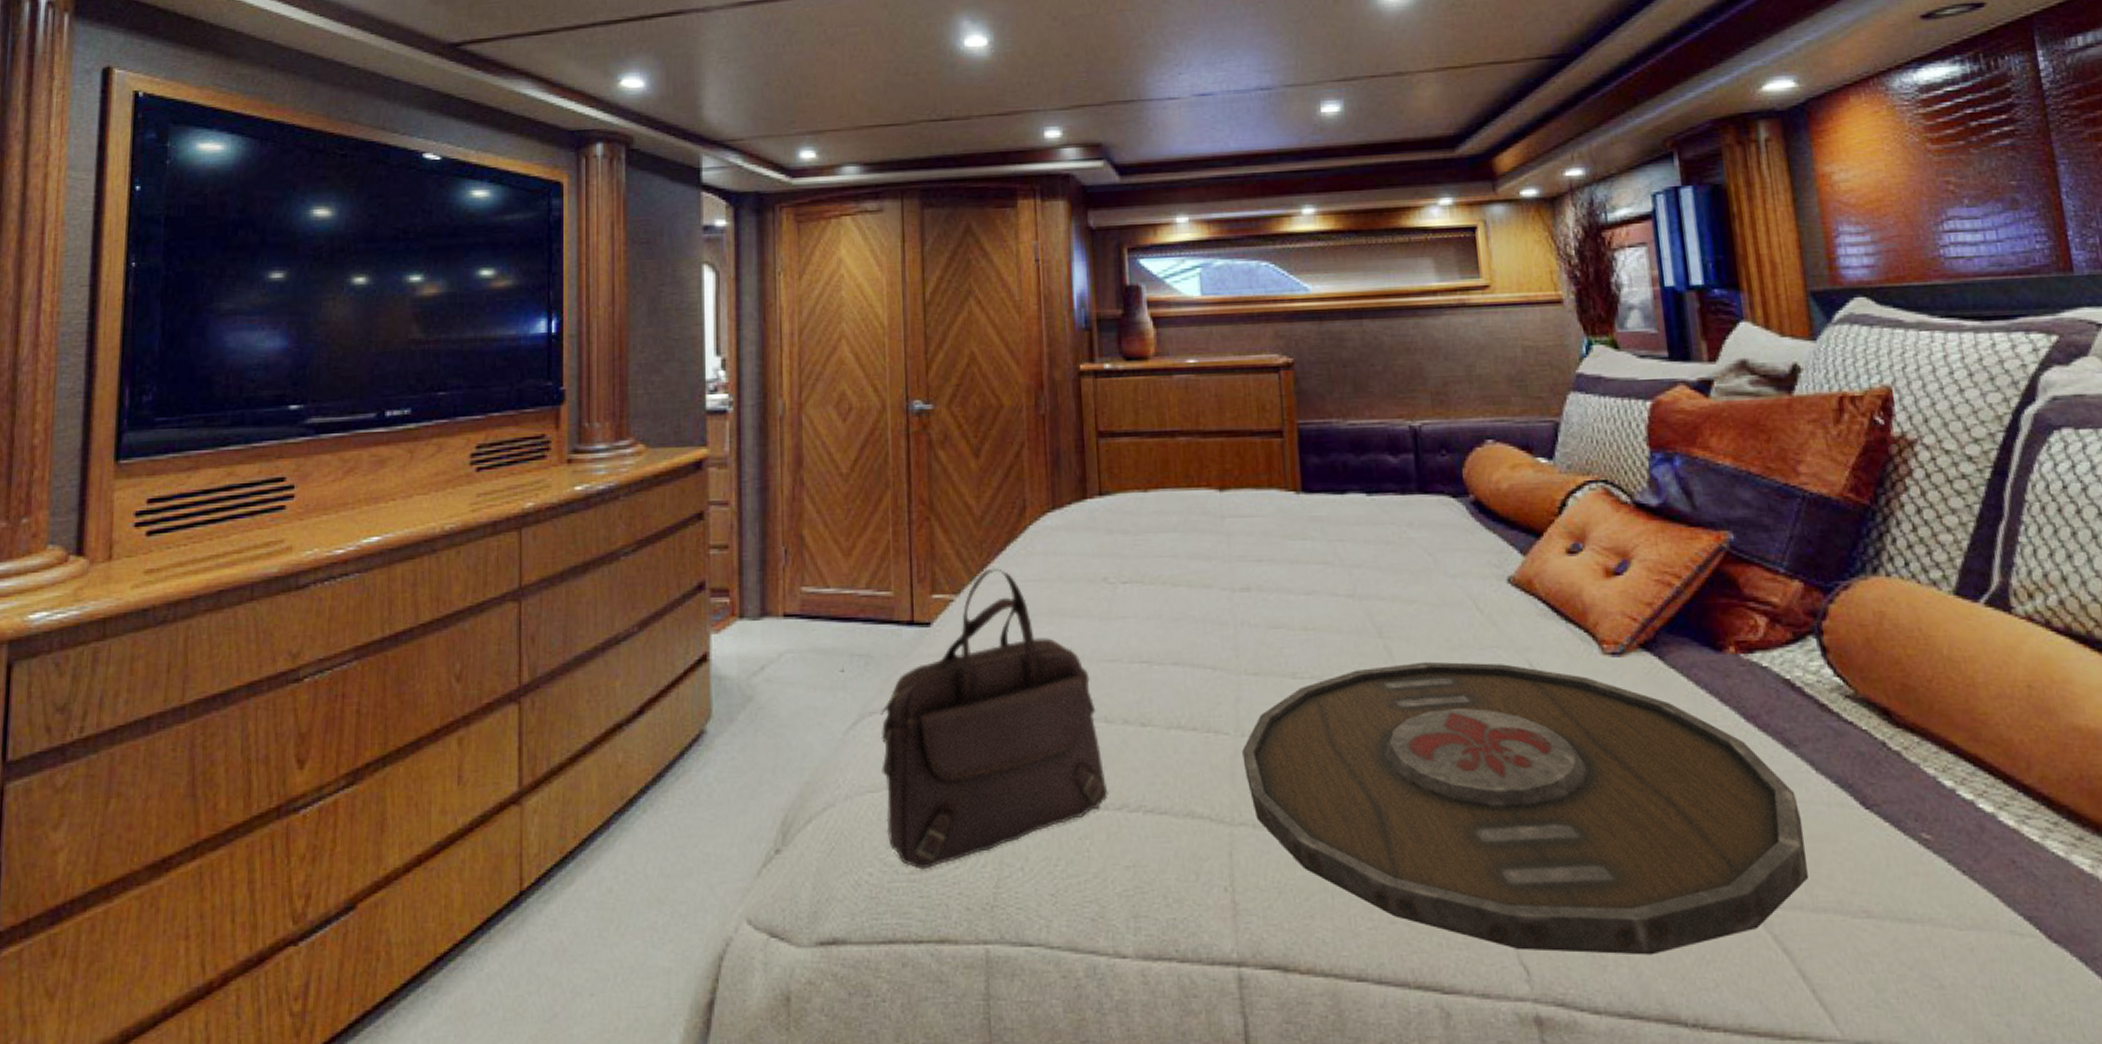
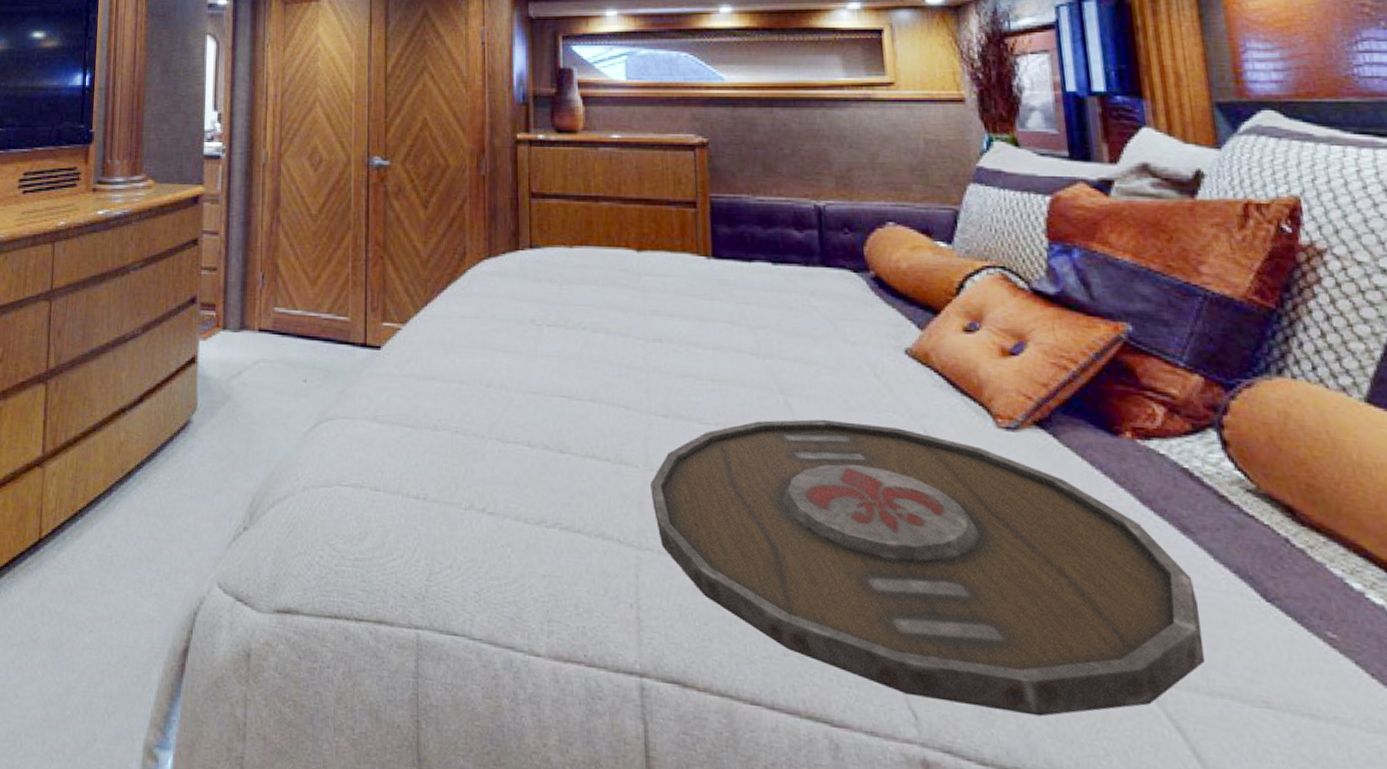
handbag: present [880,568,1109,870] -> none [334,304,529,559]

